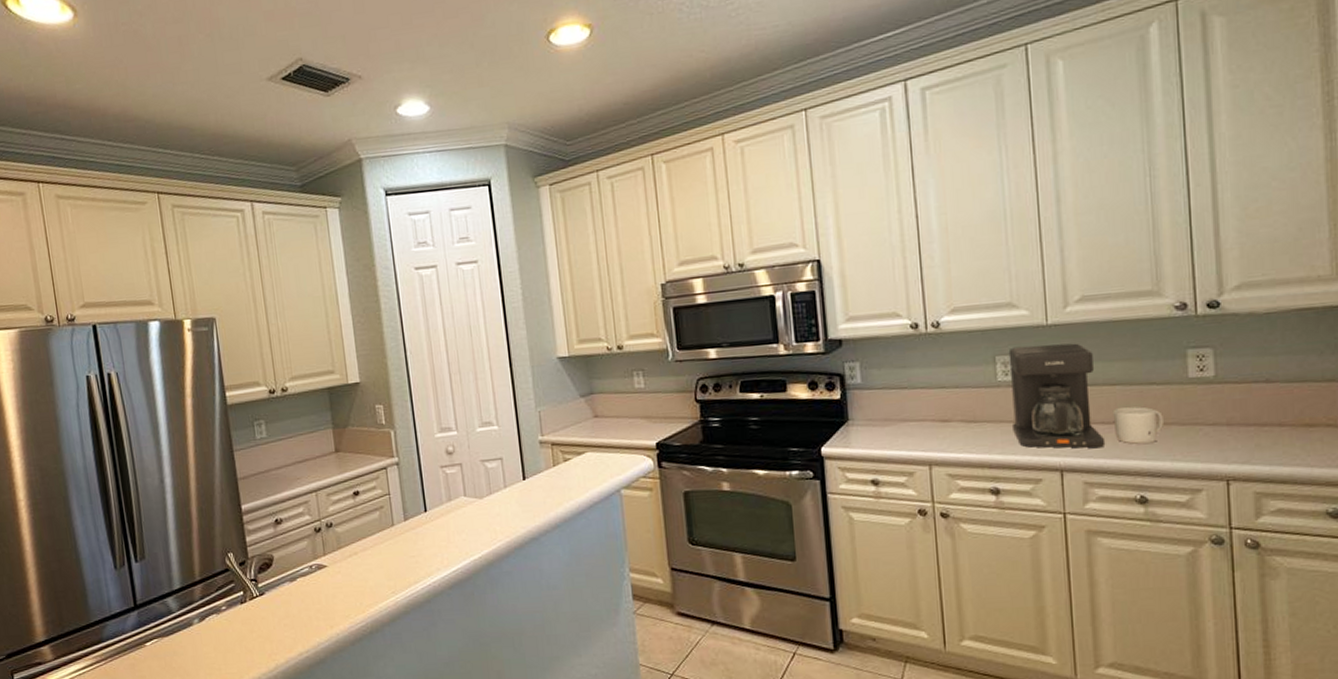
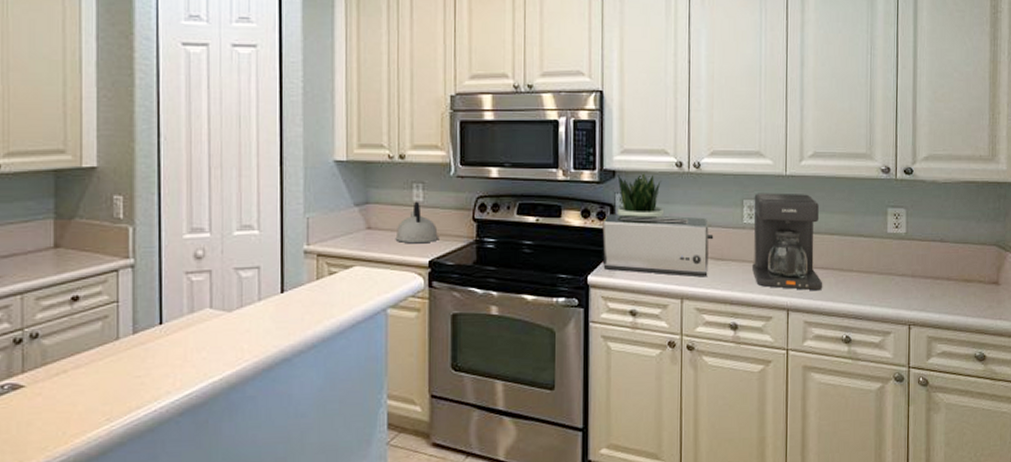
kettle: none [621,387,663,428] -> present [395,201,438,244]
toaster: none [832,379,963,442] -> present [602,214,714,277]
planter: none [844,339,902,385] -> present [617,173,665,218]
mug: present [1112,406,1163,444] -> none [830,255,867,289]

